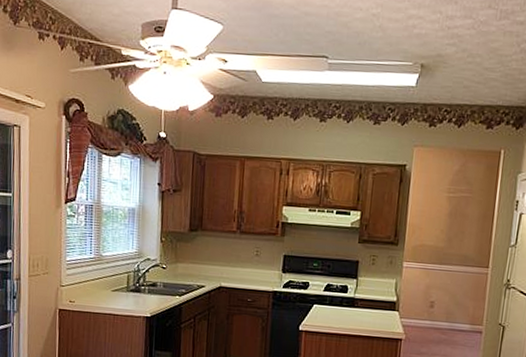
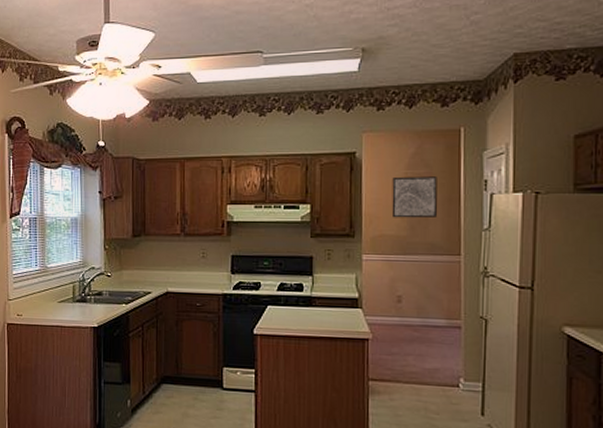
wall art: none [433,191,476,232] -> present [391,176,437,218]

